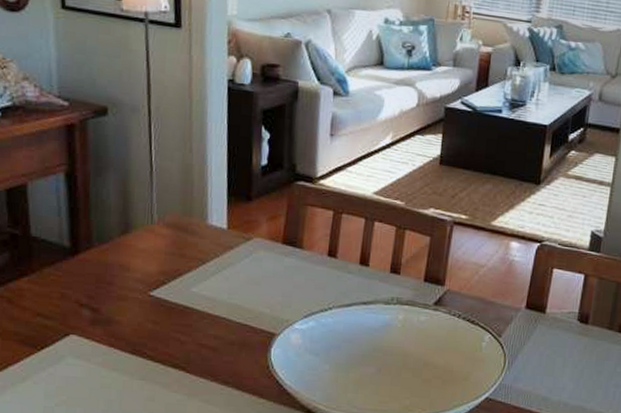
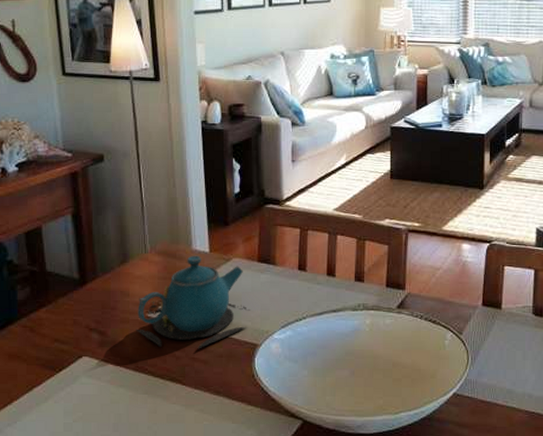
teapot: none [134,230,270,335] -> present [135,255,250,349]

